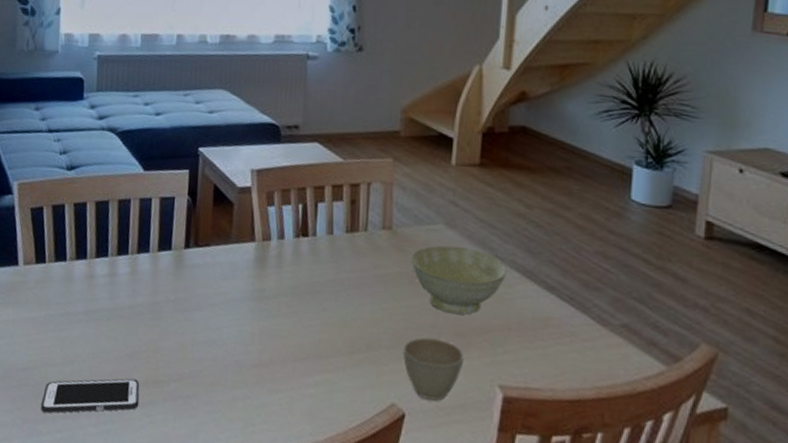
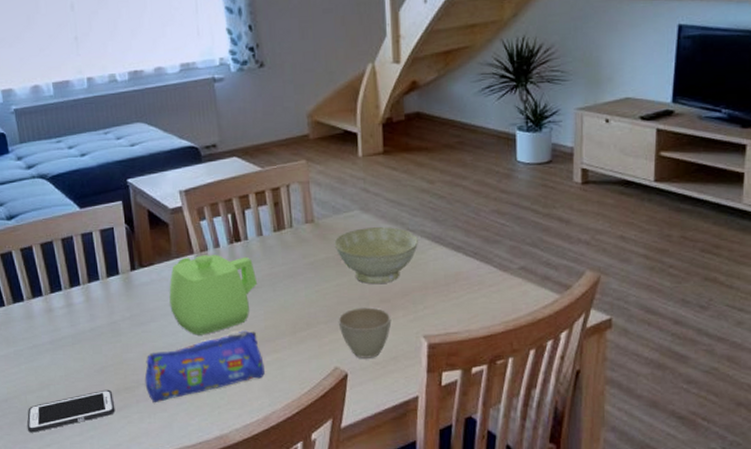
pencil case: none [176,339,312,406] -> present [144,330,265,402]
teapot: none [219,244,320,337] -> present [169,255,258,335]

